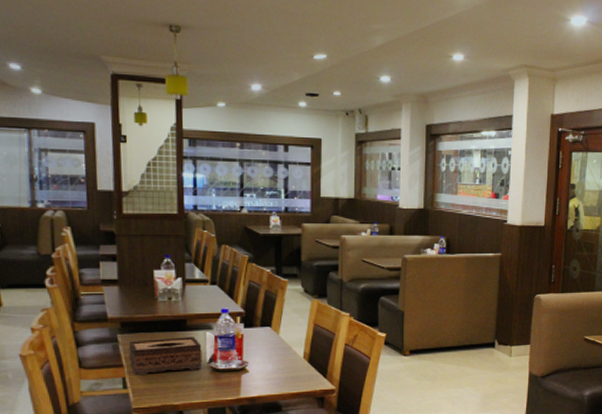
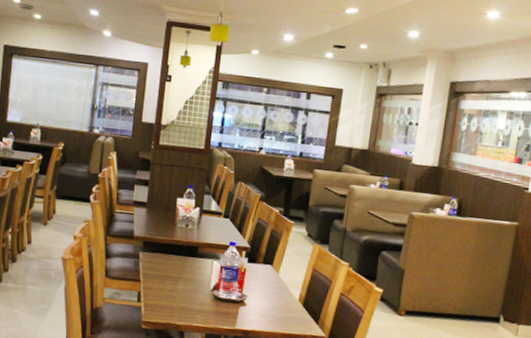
tissue box: present [128,336,203,376] -> none [145,259,209,295]

